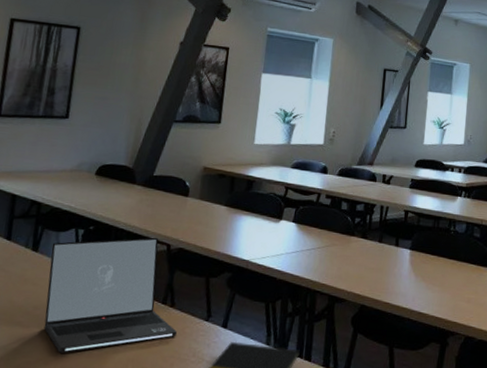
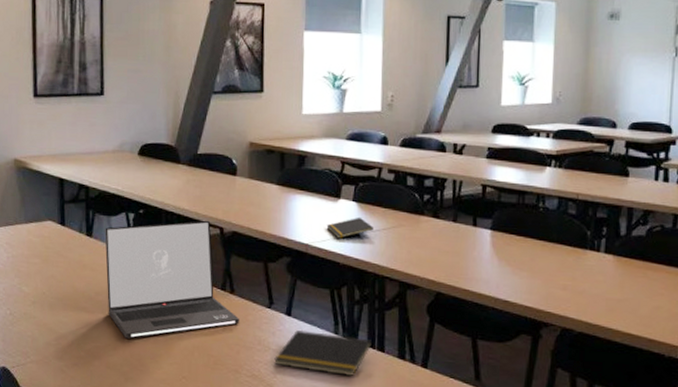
notepad: none [267,236,310,256] -> present [326,217,374,239]

